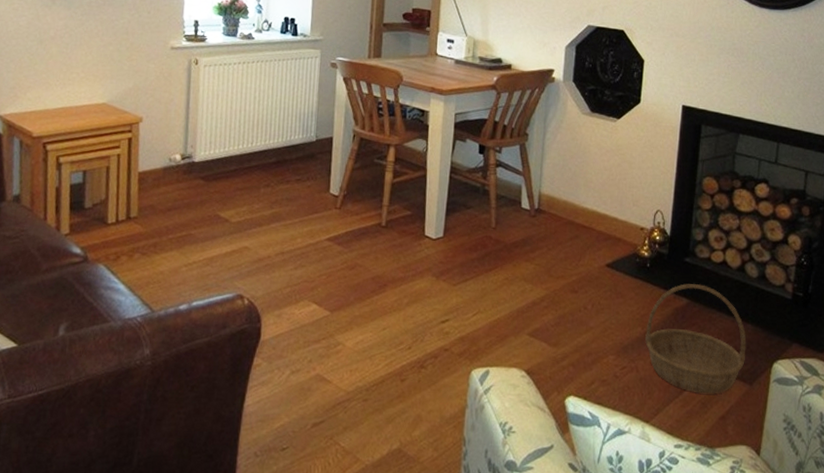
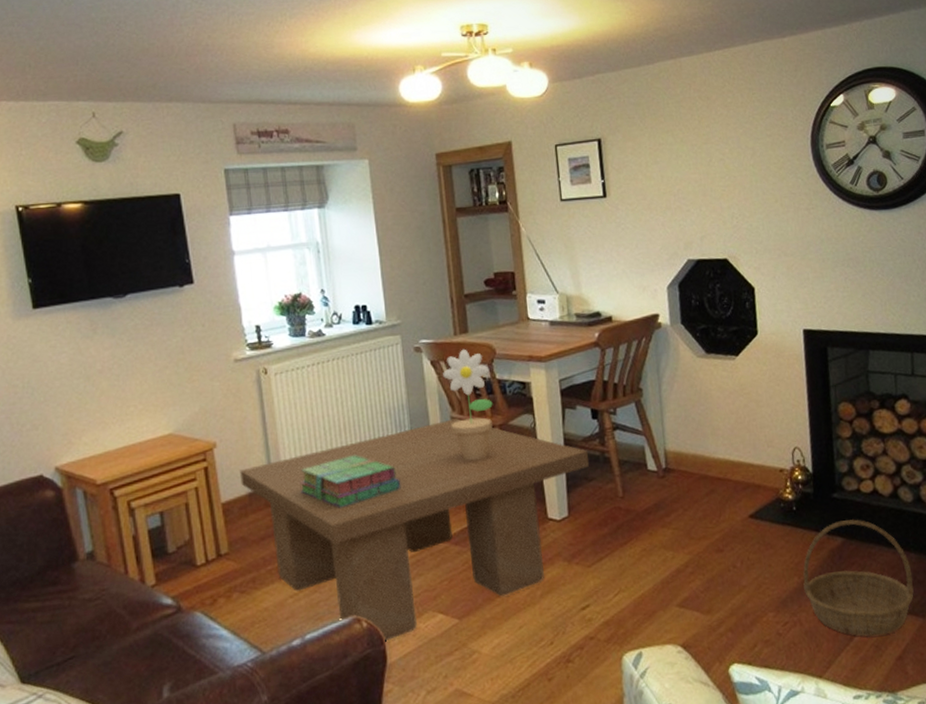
coffee table: none [158,132,471,321] -> present [240,418,590,642]
stack of books: none [209,149,299,195] -> present [299,455,401,508]
potted flower: none [352,71,395,173] -> present [443,349,493,461]

